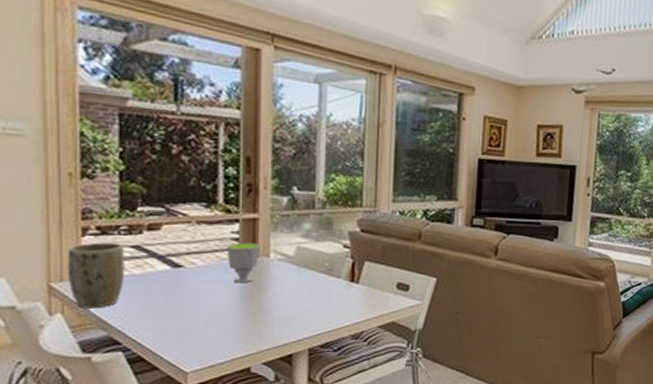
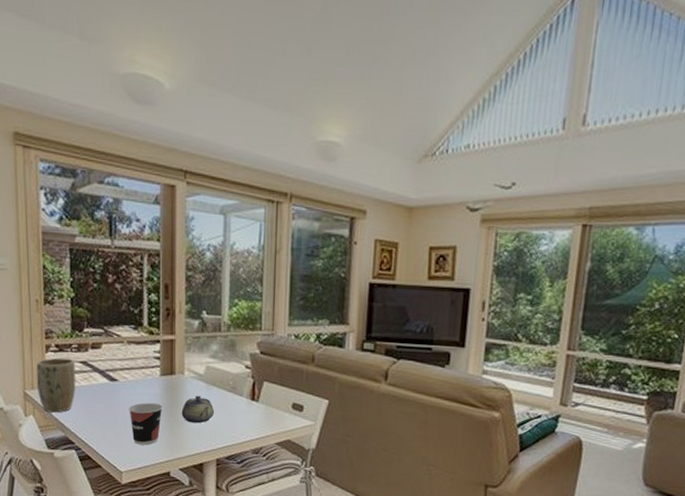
cup: none [197,290,242,339] -> present [129,402,163,445]
cup: present [227,242,260,283] -> none [151,361,176,397]
teapot: none [265,279,307,311] -> present [181,395,215,424]

